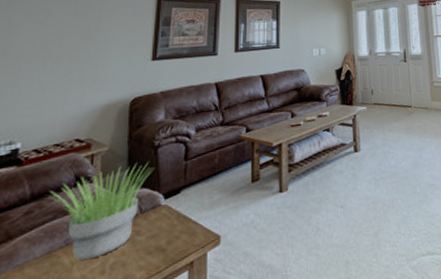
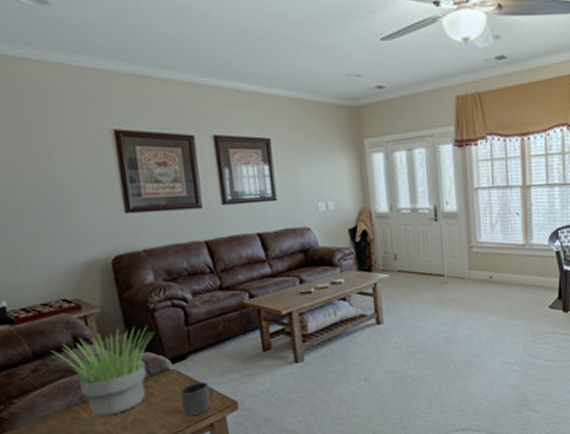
mug: none [166,216,200,254] -> present [179,381,215,416]

